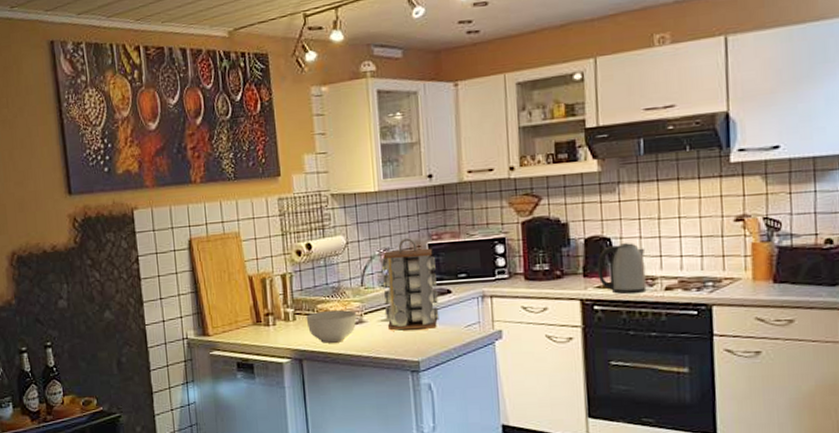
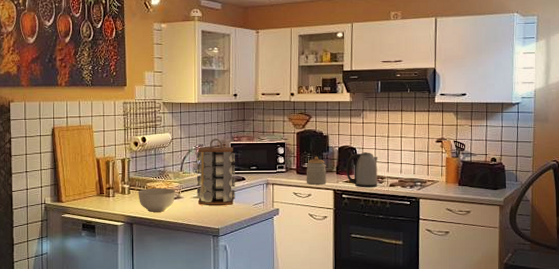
jar: none [537,253,569,294] -> present [306,156,327,185]

